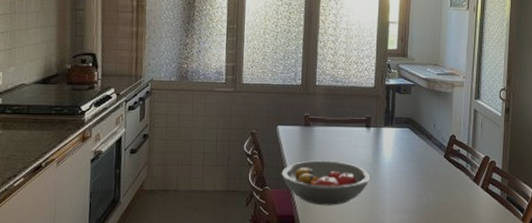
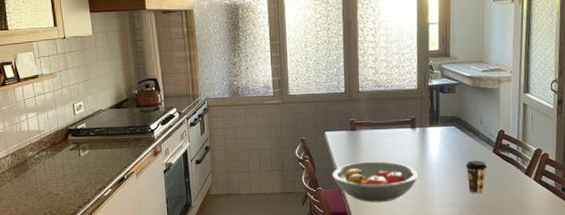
coffee cup: none [417,164,437,200] -> present [465,160,487,194]

